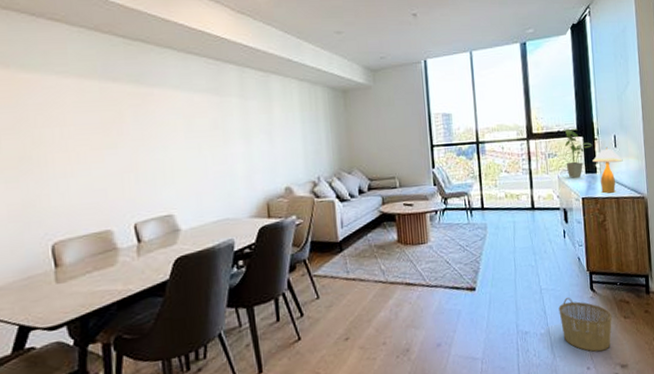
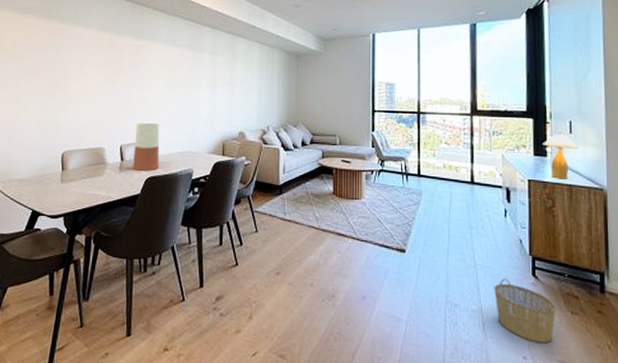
vase: none [152,190,190,252] -> present [133,122,160,171]
house plant: present [562,128,592,178] -> none [509,109,543,159]

